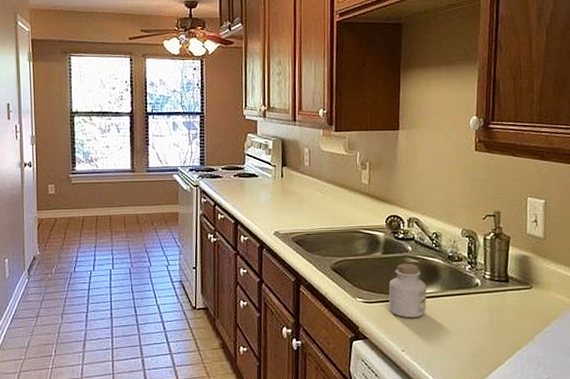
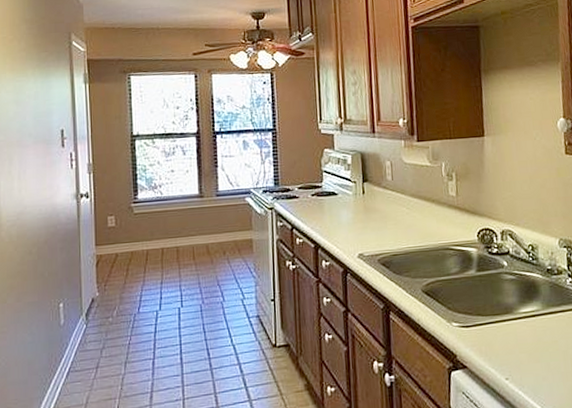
jar: present [388,263,427,318] -> none [486,280,528,342]

